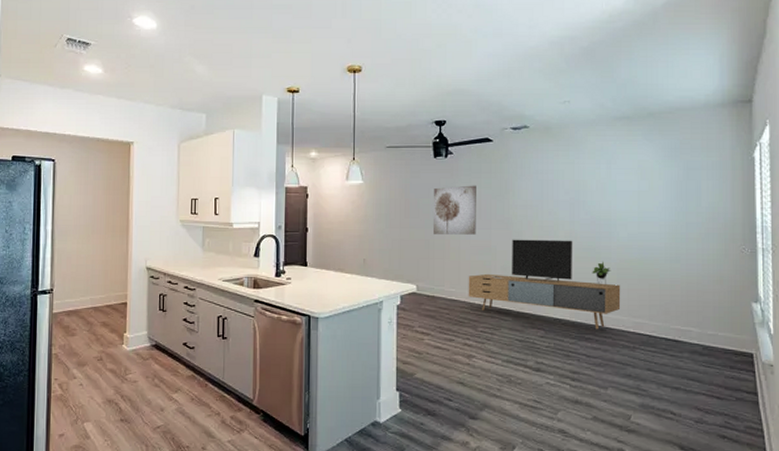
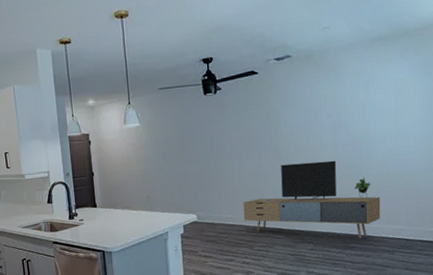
wall art: present [434,185,476,235] -> none [206,117,248,167]

